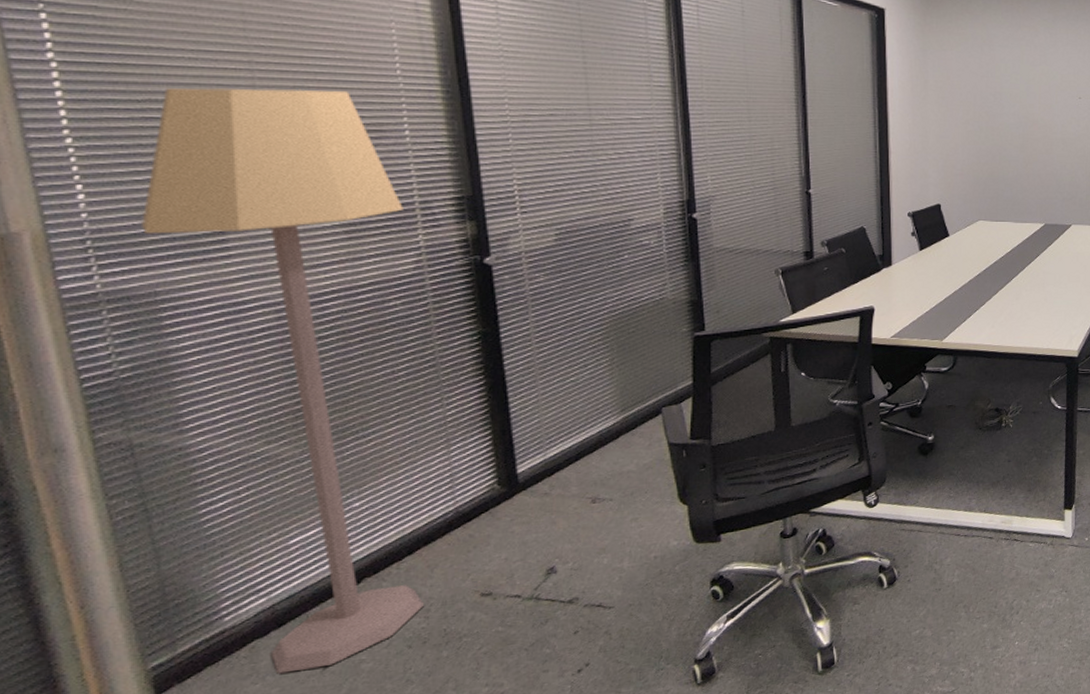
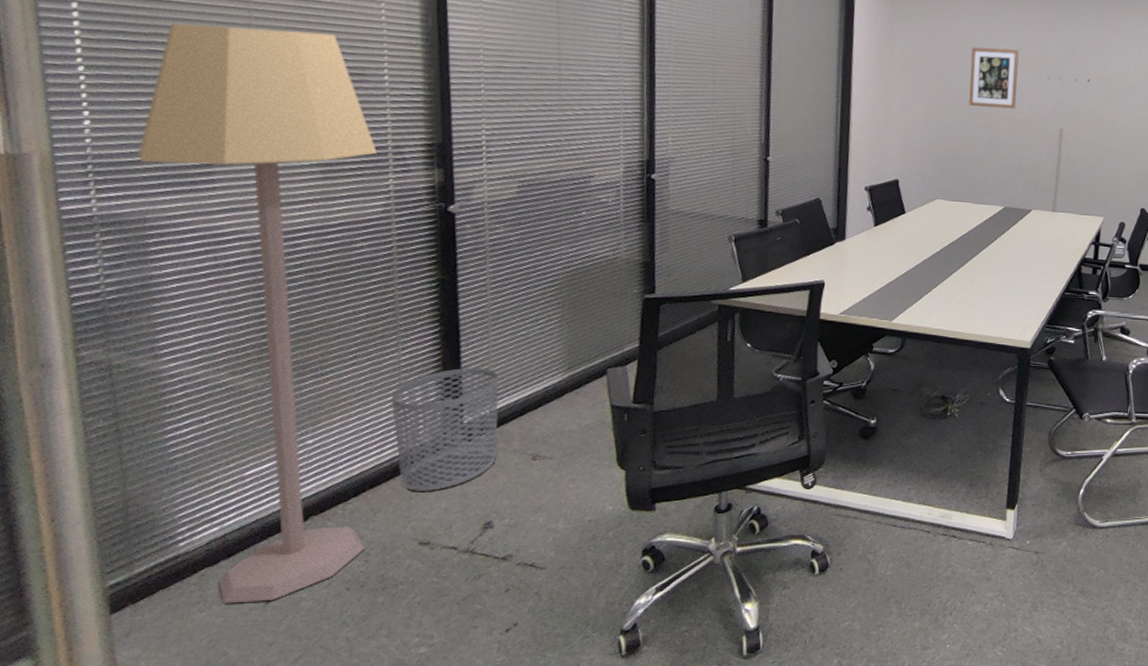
waste bin: none [439,416,554,544] -> present [391,367,499,491]
wall art: none [1003,71,1050,130] -> present [969,46,1019,109]

